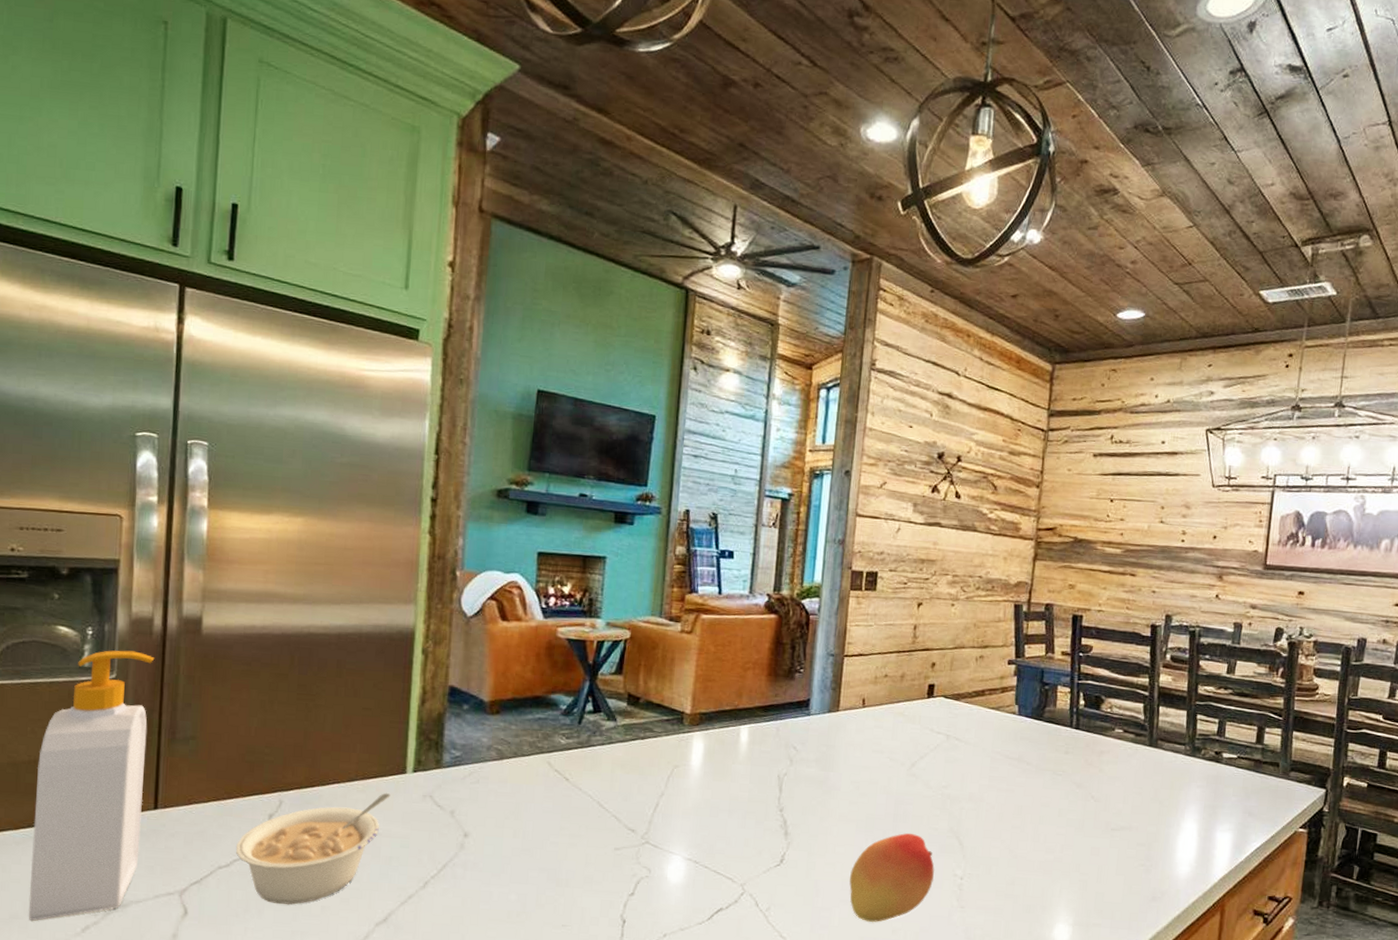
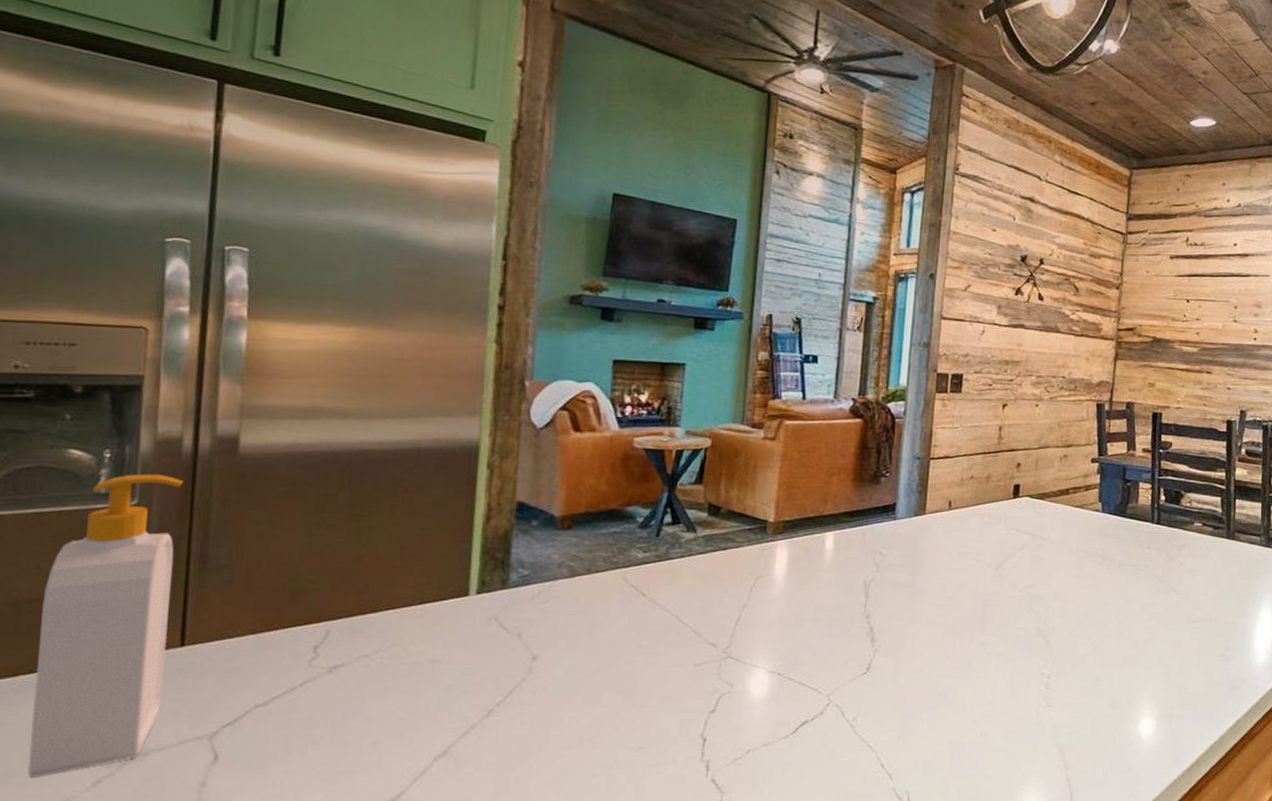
legume: present [236,792,391,905] -> none [275,616,451,744]
fruit: present [849,833,935,923] -> none [937,635,1022,727]

